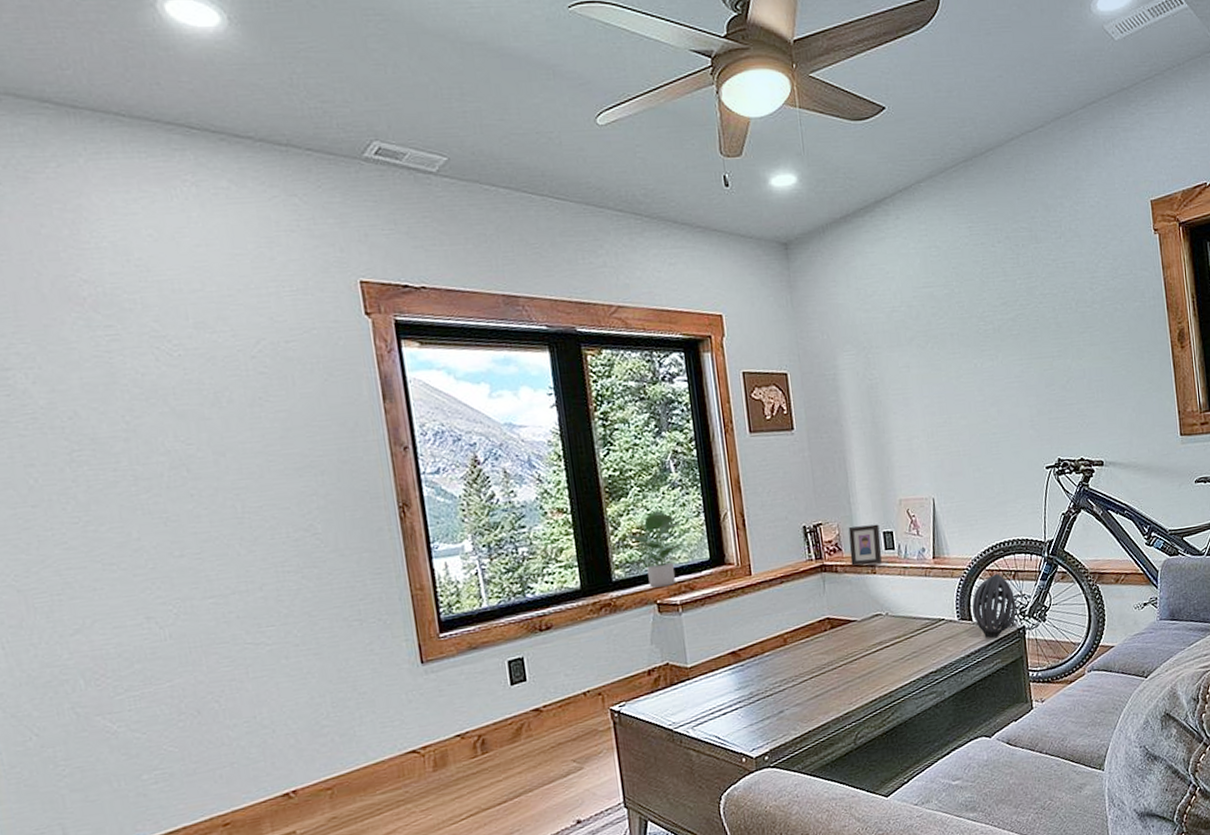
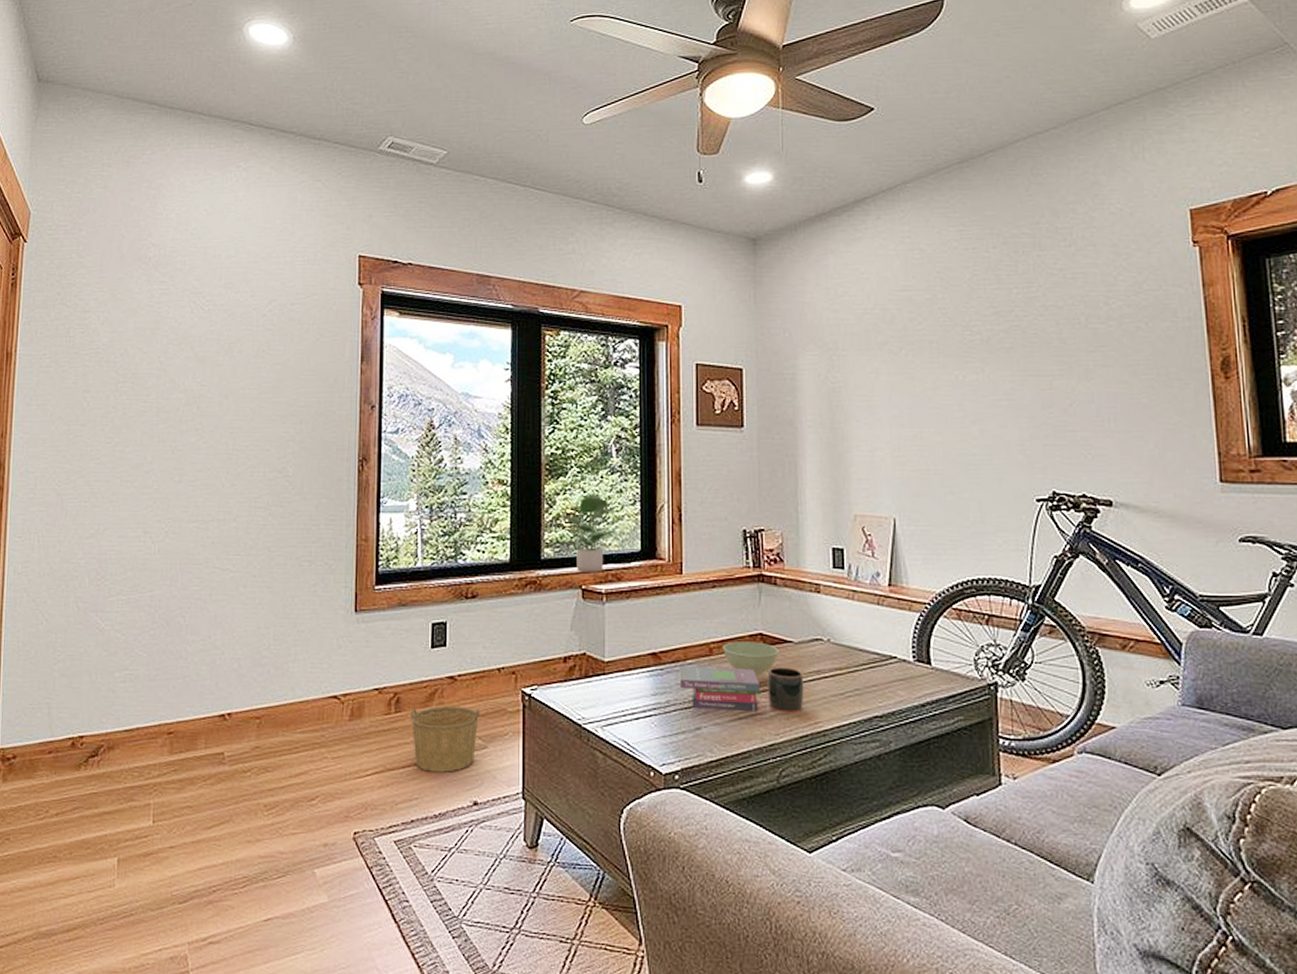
basket: none [498,734,572,804] -> present [410,706,479,773]
books: none [758,650,834,695] -> present [679,666,761,712]
bowl: none [795,625,845,660] -> present [723,641,779,680]
mug: none [837,643,871,684] -> present [767,667,804,713]
picture frame: present [848,524,882,566] -> none [792,538,829,582]
bicycle helmet: present [972,573,1018,639] -> none [932,614,989,690]

